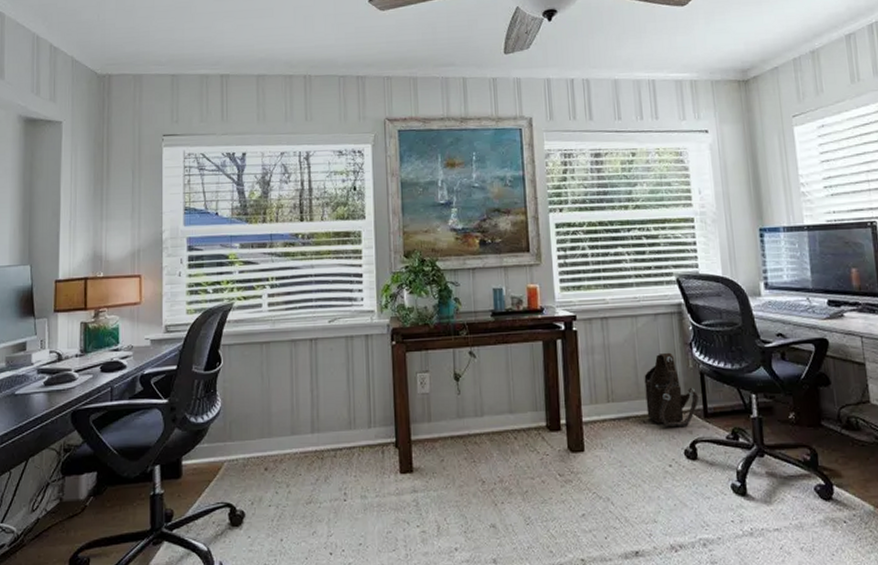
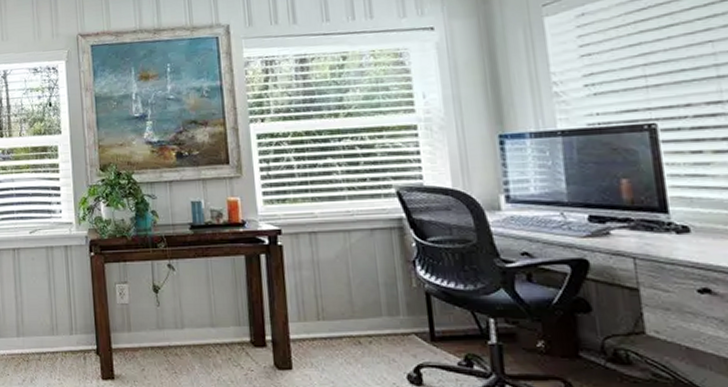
shoulder bag: present [644,352,699,428] -> none [359,270,424,351]

